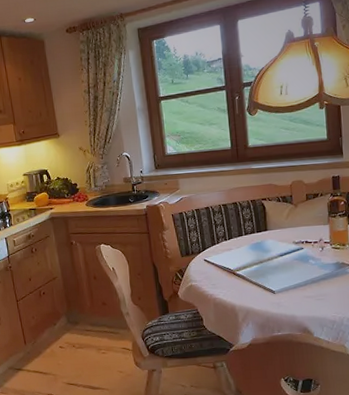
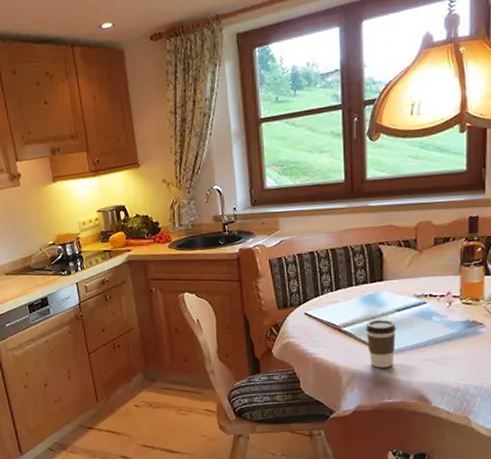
coffee cup: none [255,263,281,305] -> present [365,319,397,368]

